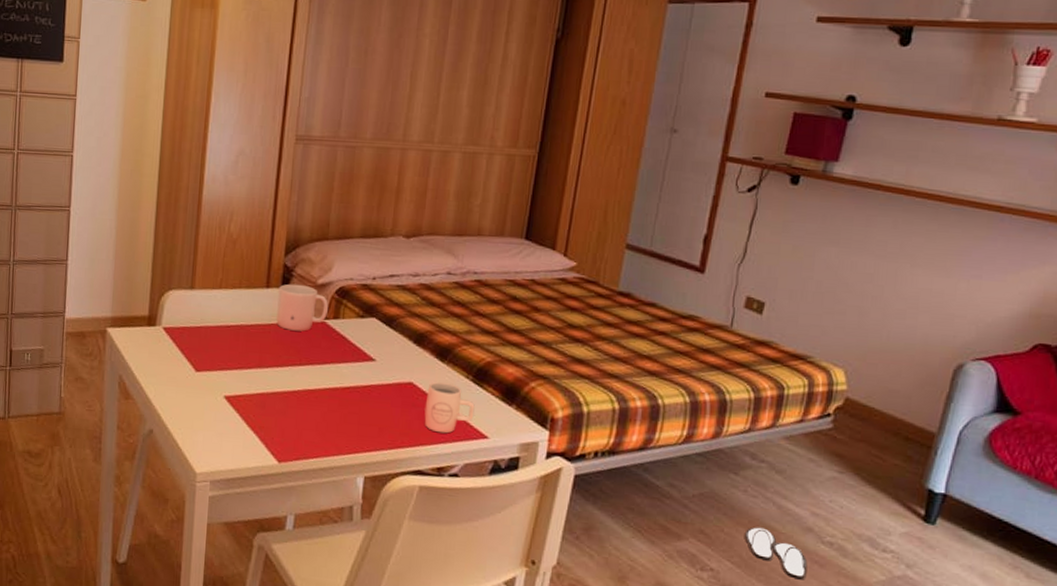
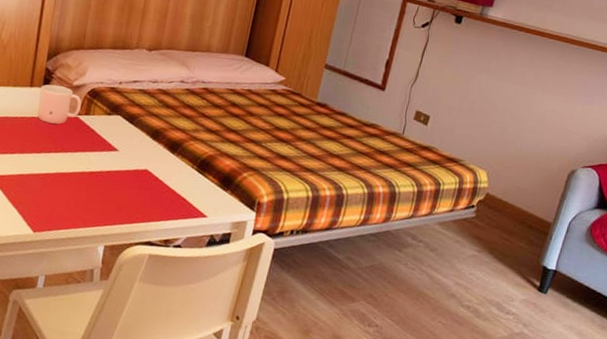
mug: present [424,381,475,434] -> none [155,169,198,212]
slippers: present [745,527,808,580] -> none [403,293,450,335]

